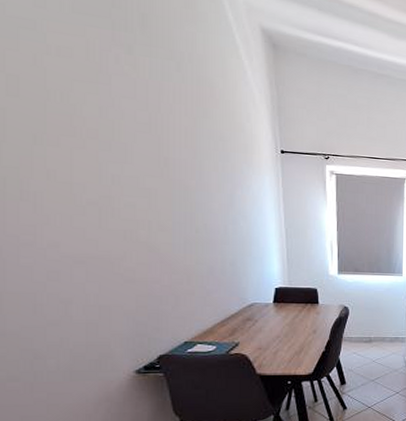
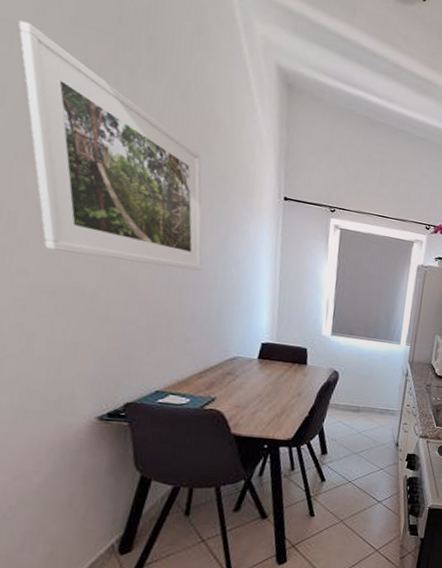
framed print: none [23,15,213,228] -> present [18,20,202,271]

